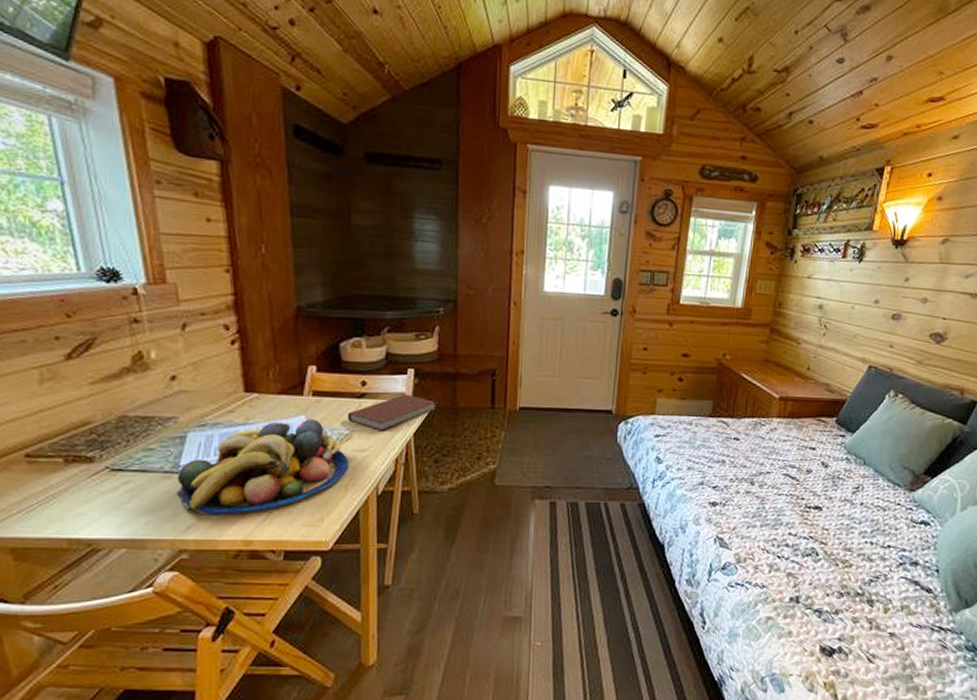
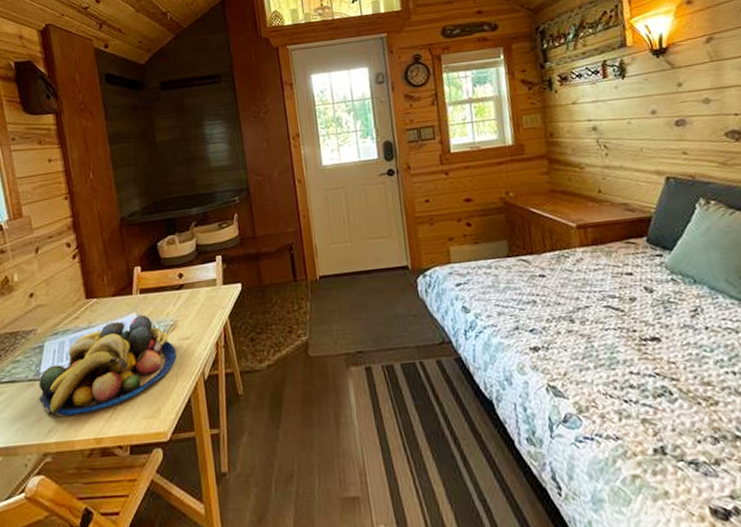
book: present [347,394,437,431] -> none [170,279,246,318]

